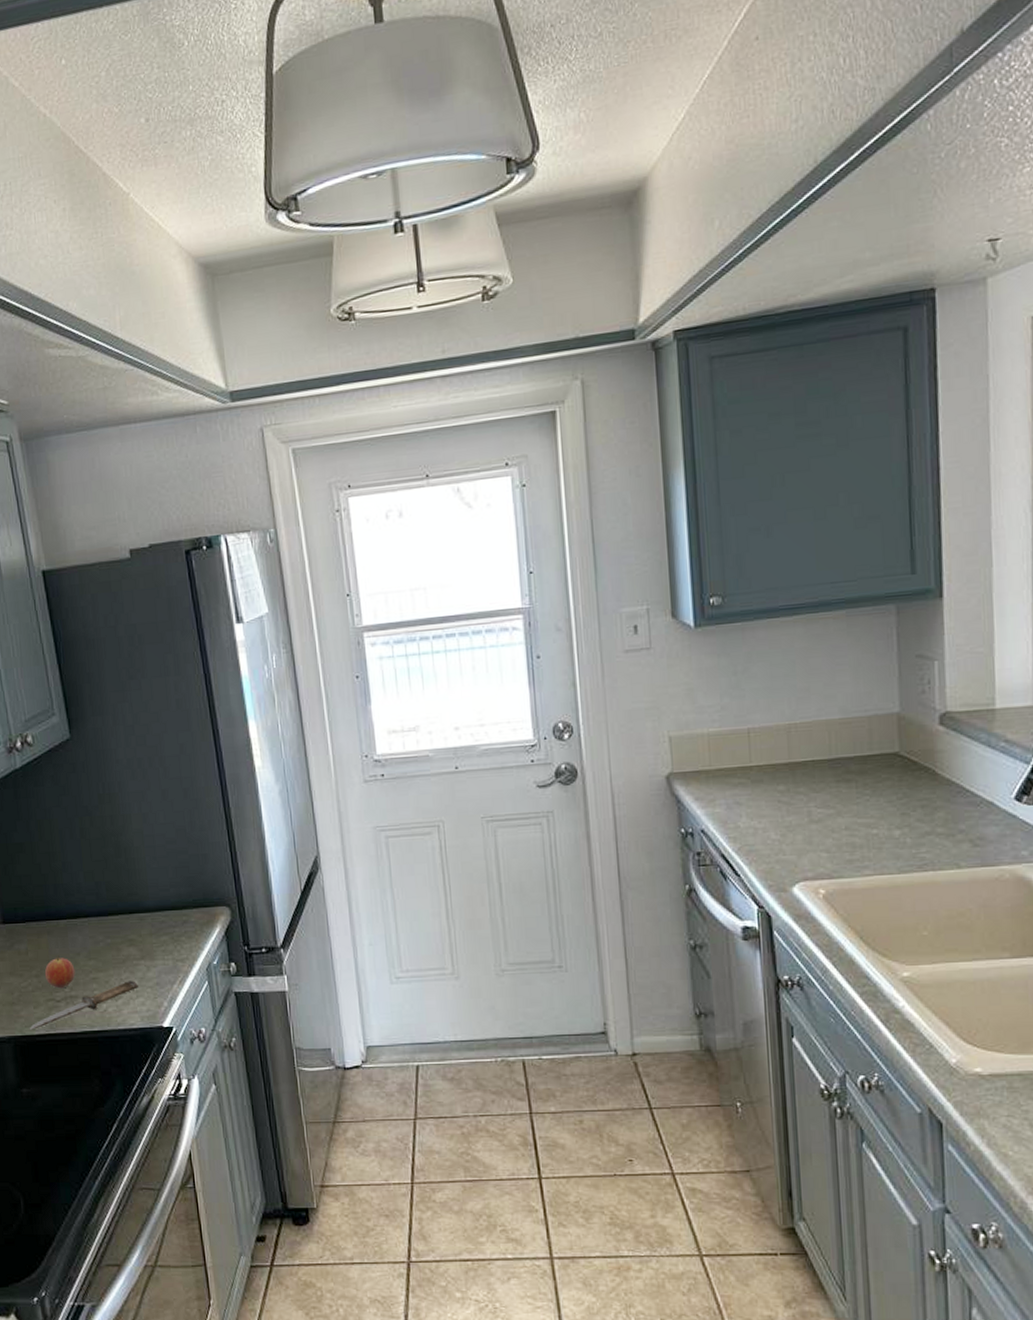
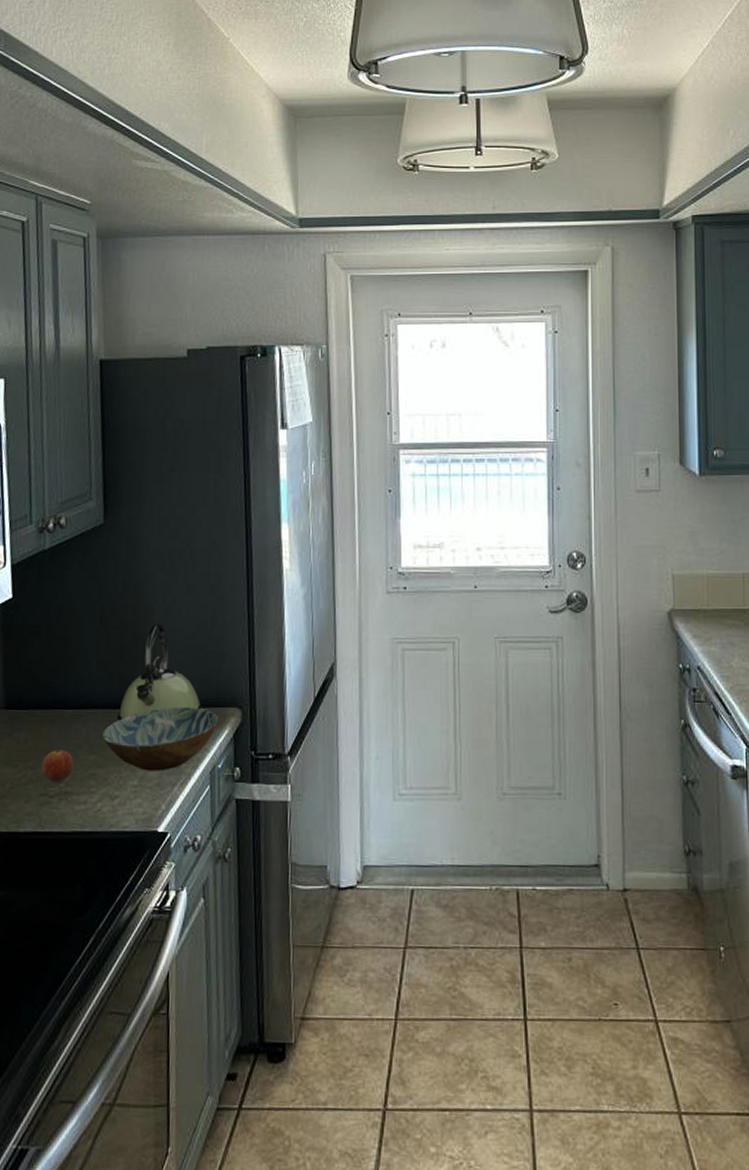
knife: present [29,981,138,1031] -> none [15,779,137,828]
bowl: none [98,908,209,972] -> present [103,706,219,771]
kettle: none [110,831,192,927] -> present [117,623,203,721]

